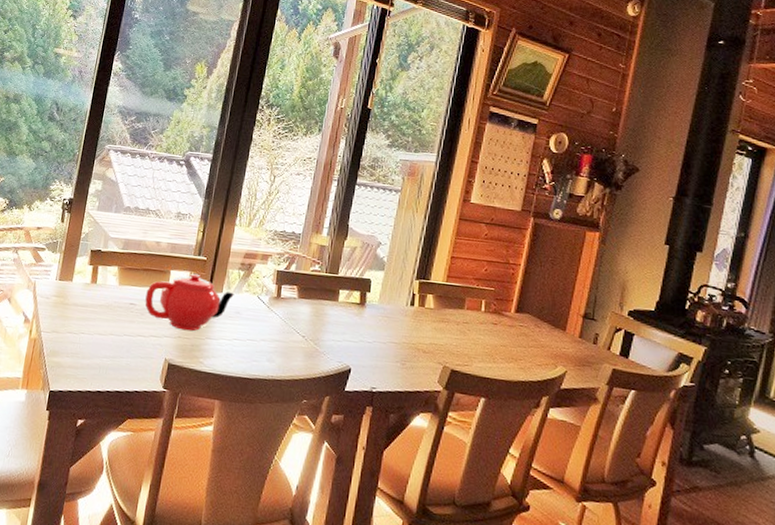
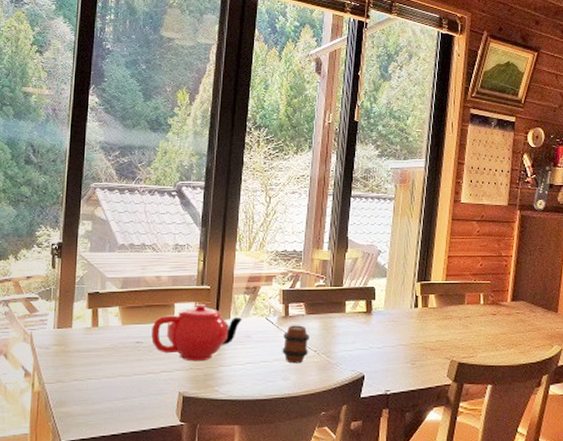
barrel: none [270,307,299,347] -> present [282,325,309,364]

